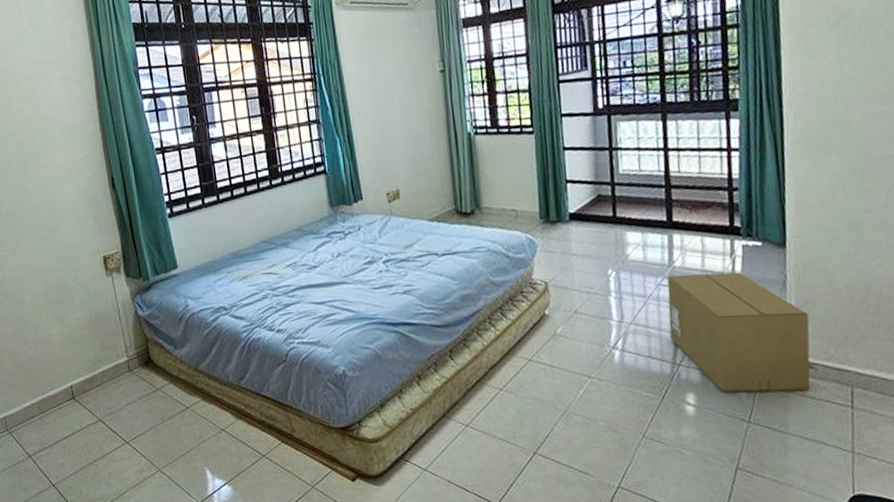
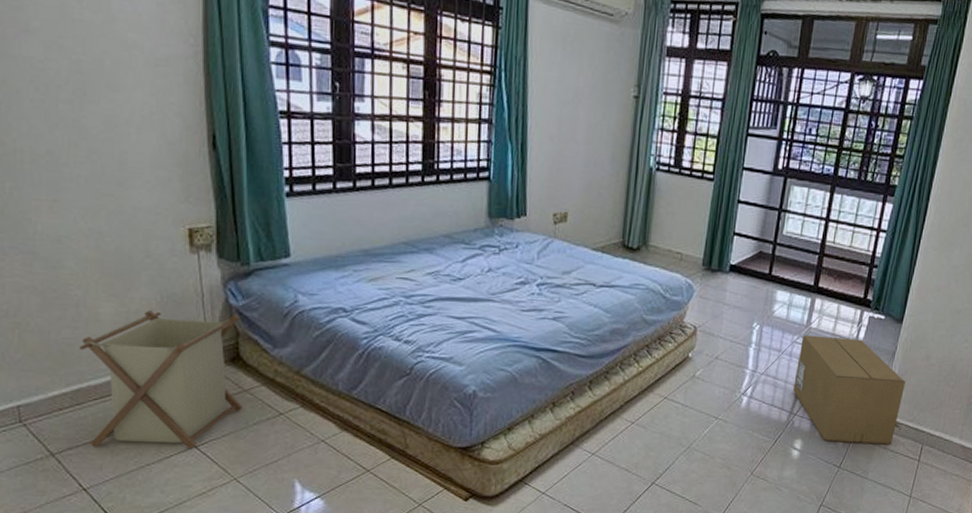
laundry basket: none [39,323,158,448] -> present [78,309,242,448]

